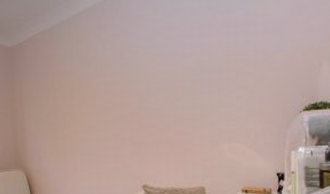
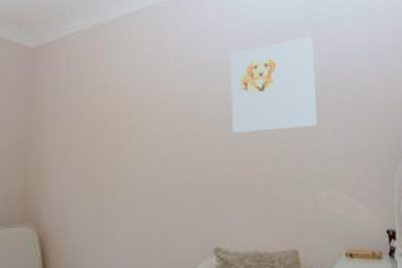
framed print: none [153,20,224,103] -> present [230,36,317,134]

